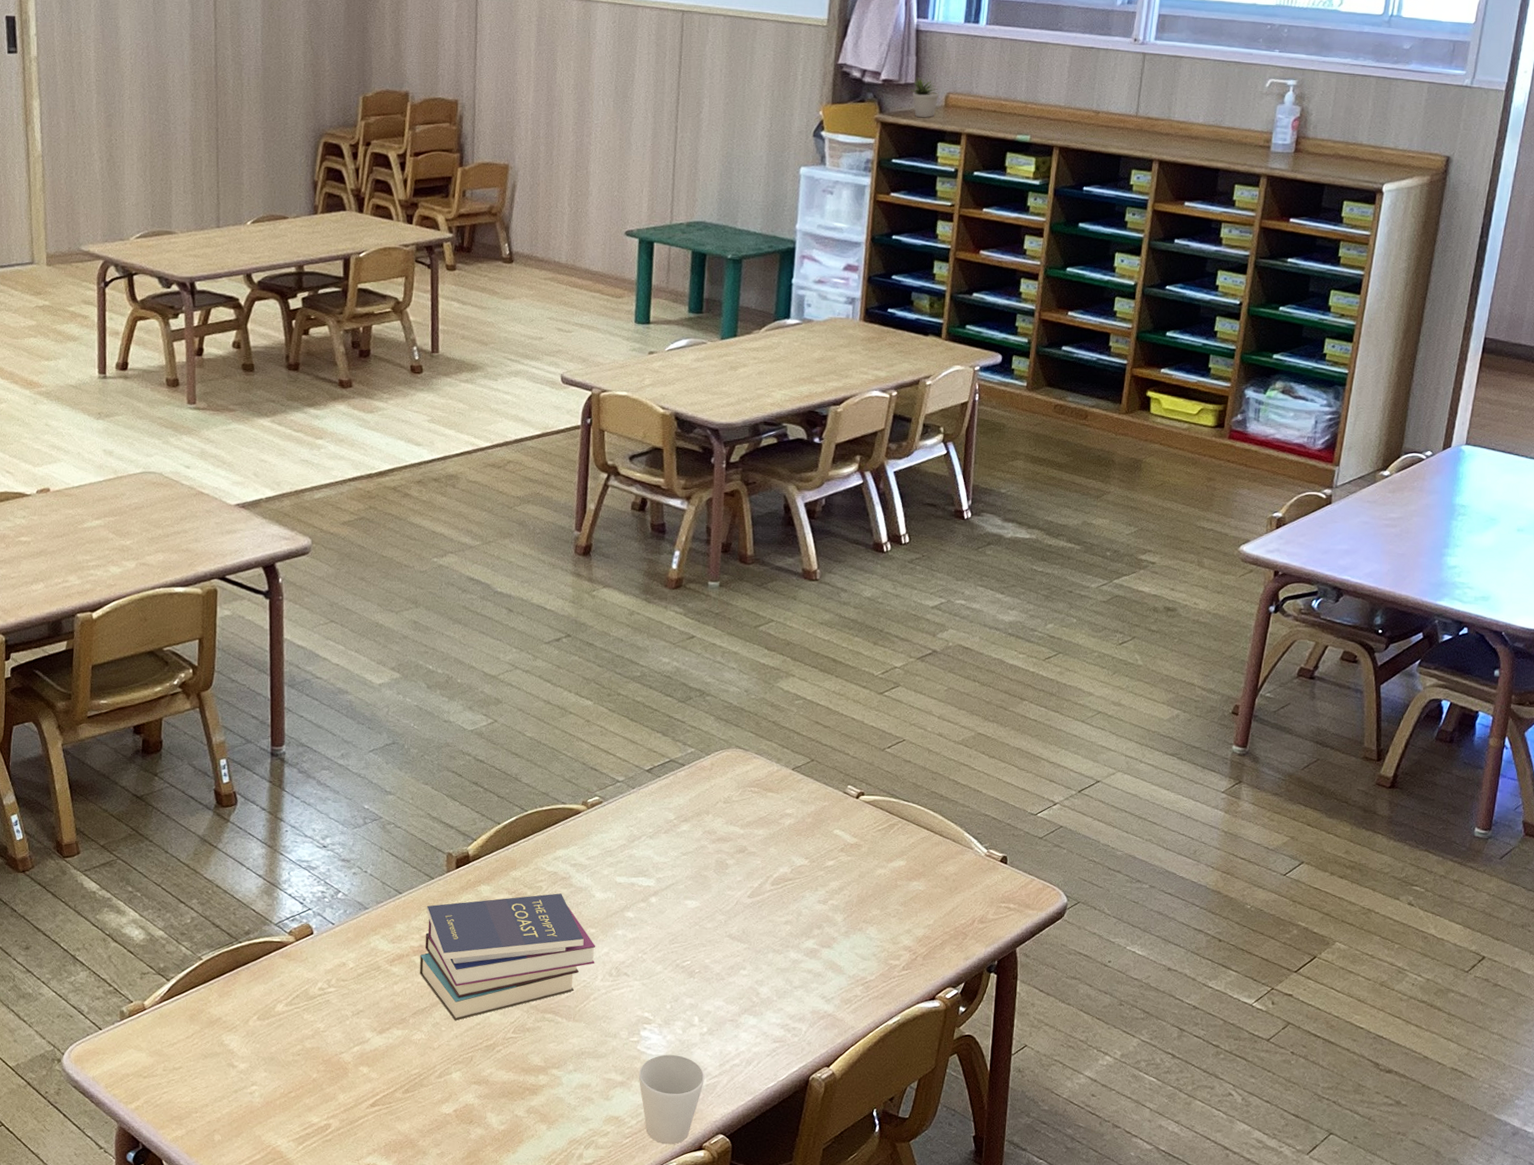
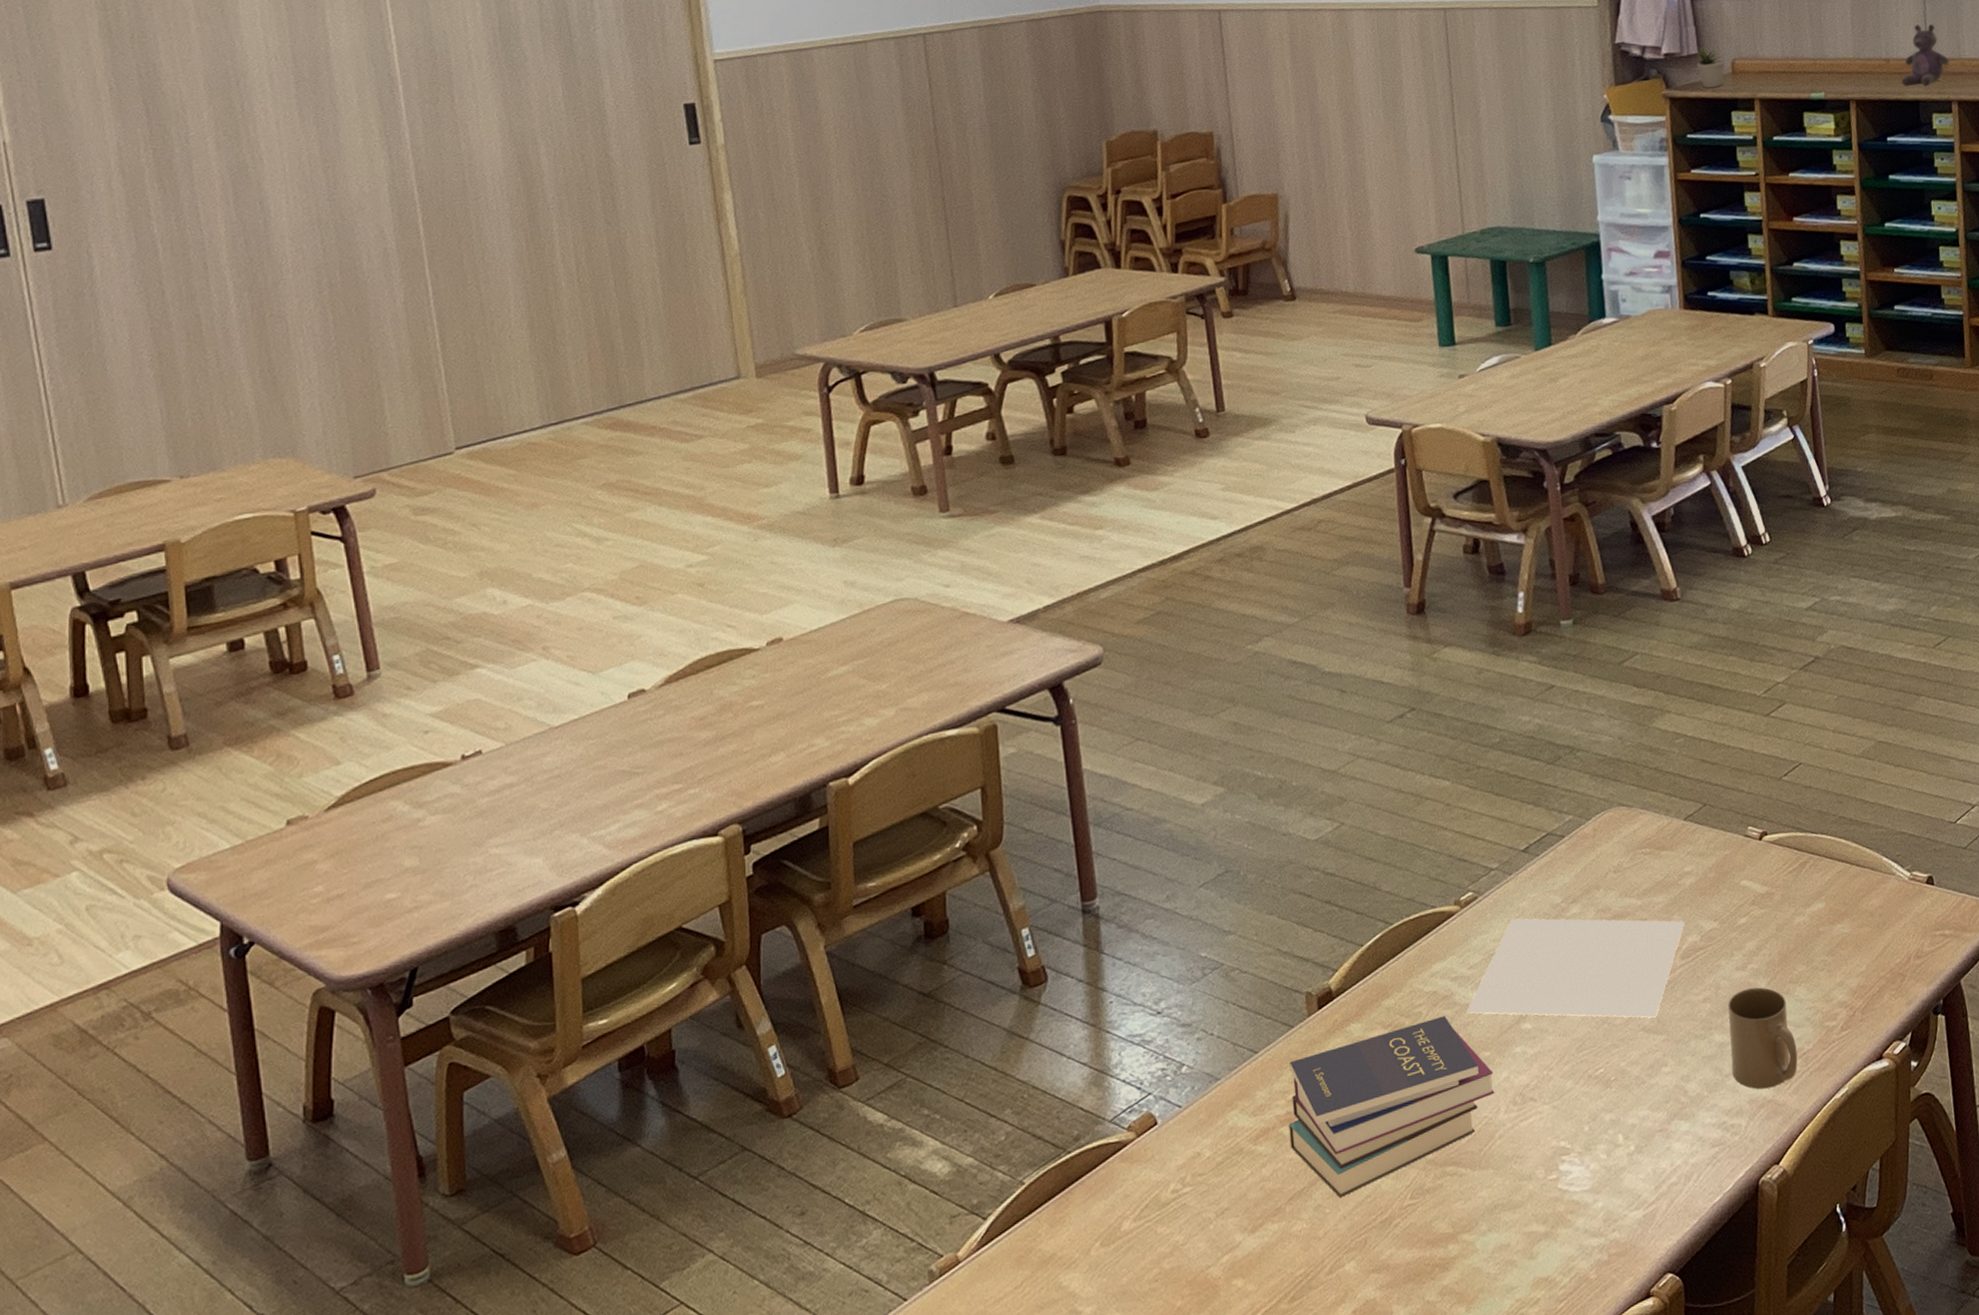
paper sheet: none [580,824,779,928] -> present [1466,918,1685,1018]
cup: present [638,1054,705,1145] -> none [1563,1185,1641,1300]
cup: none [801,920,861,1005] -> present [1727,987,1798,1089]
stuffed animal: none [1107,81,1158,143] -> present [1901,23,1950,87]

